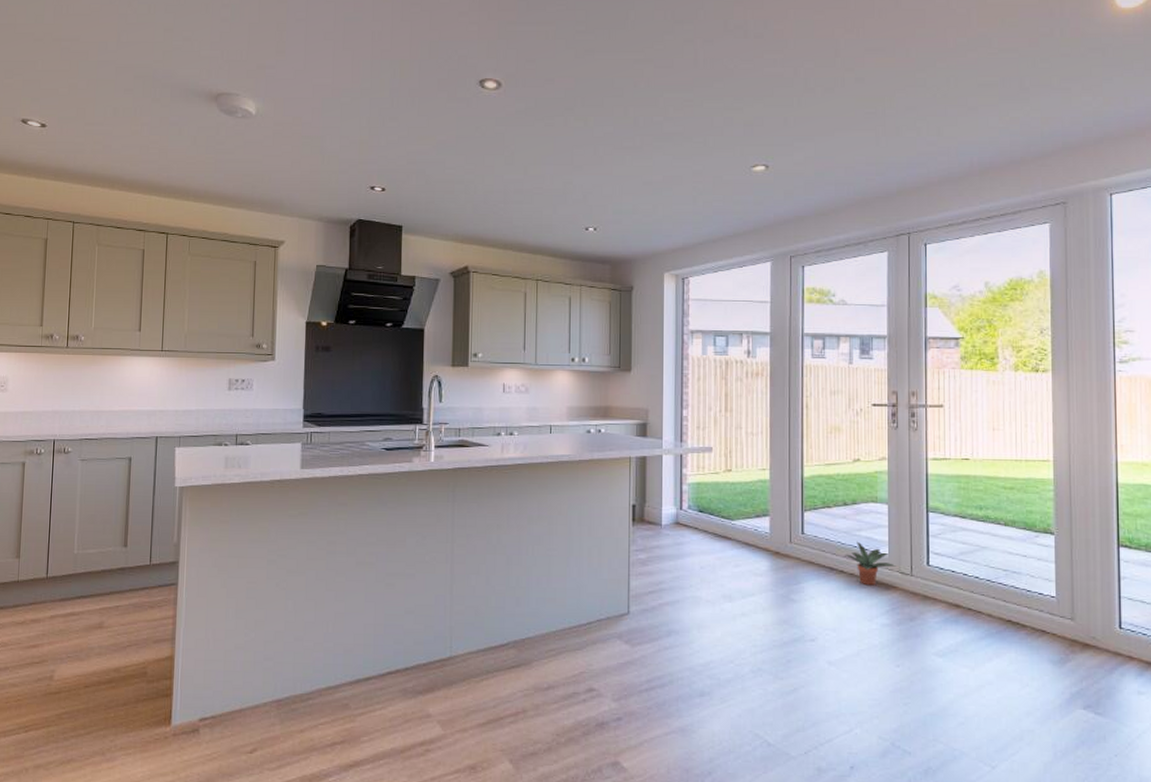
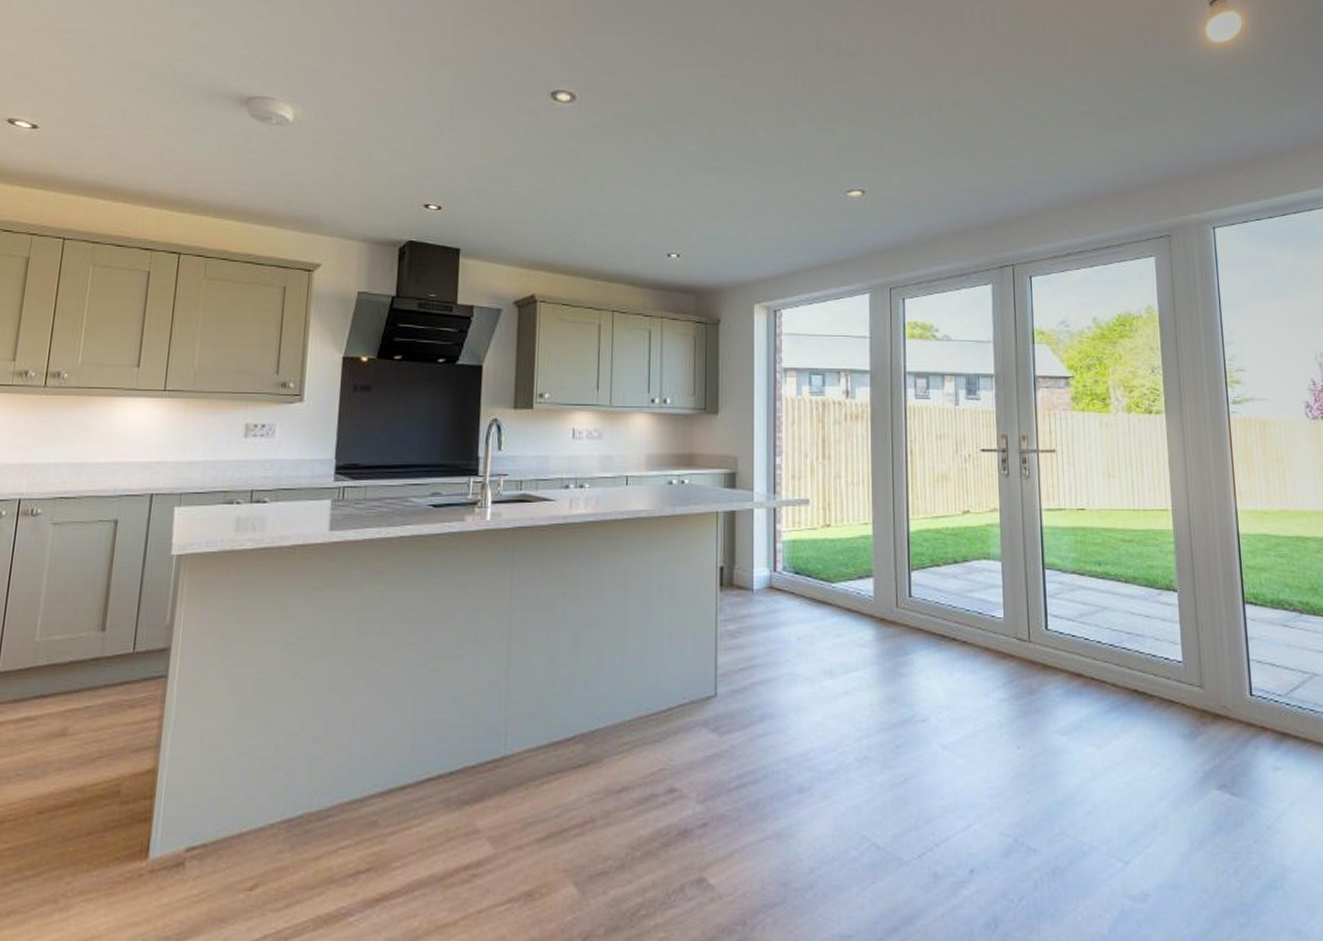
potted plant: present [845,541,896,586] -> none [957,604,1013,655]

